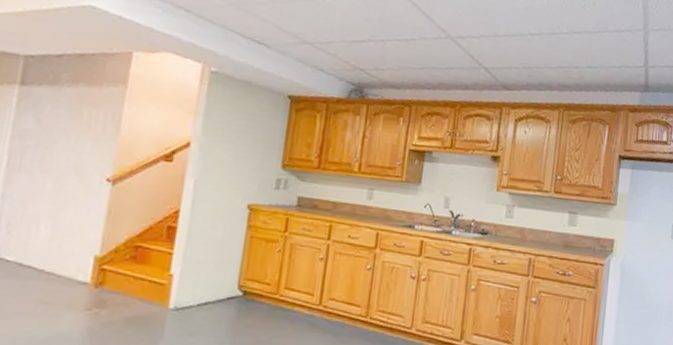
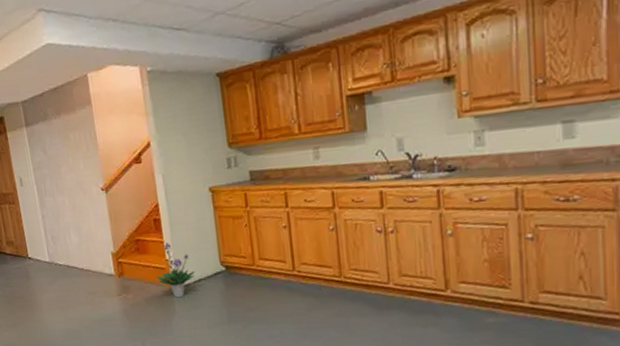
potted plant: none [149,255,204,321] -> present [157,242,196,298]

